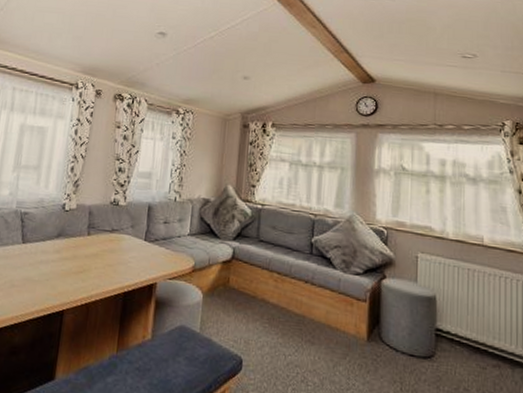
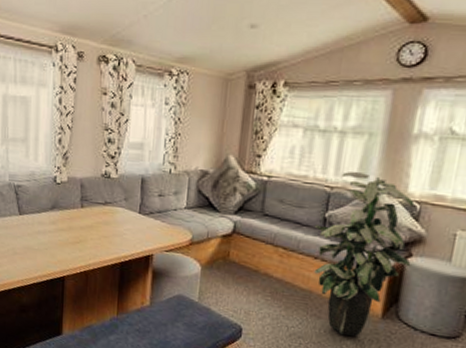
indoor plant: none [303,200,386,362] -> present [314,171,415,337]

